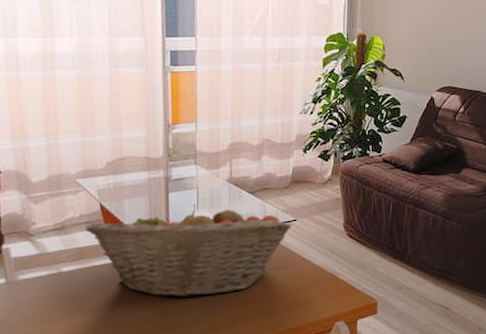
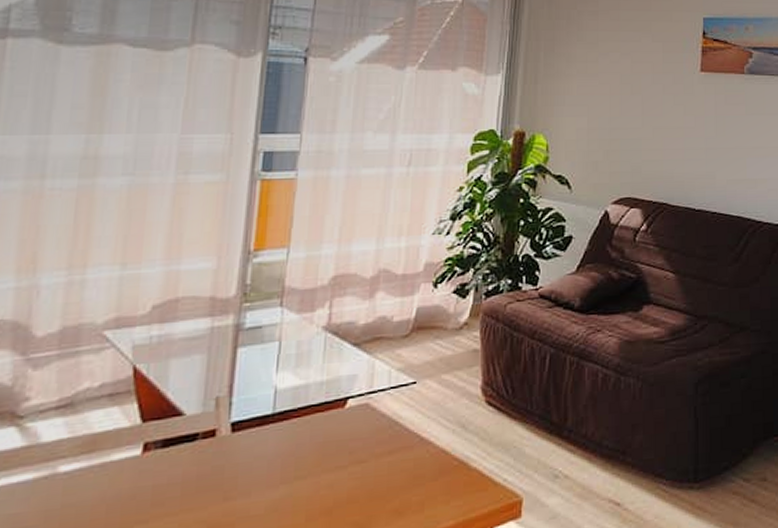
fruit basket: present [85,204,292,298] -> none [105,363,410,506]

